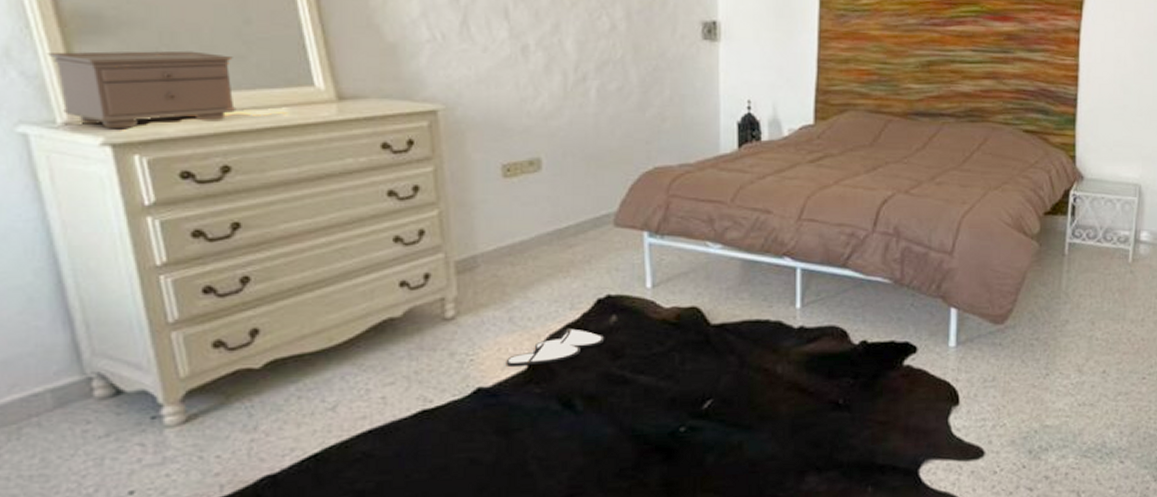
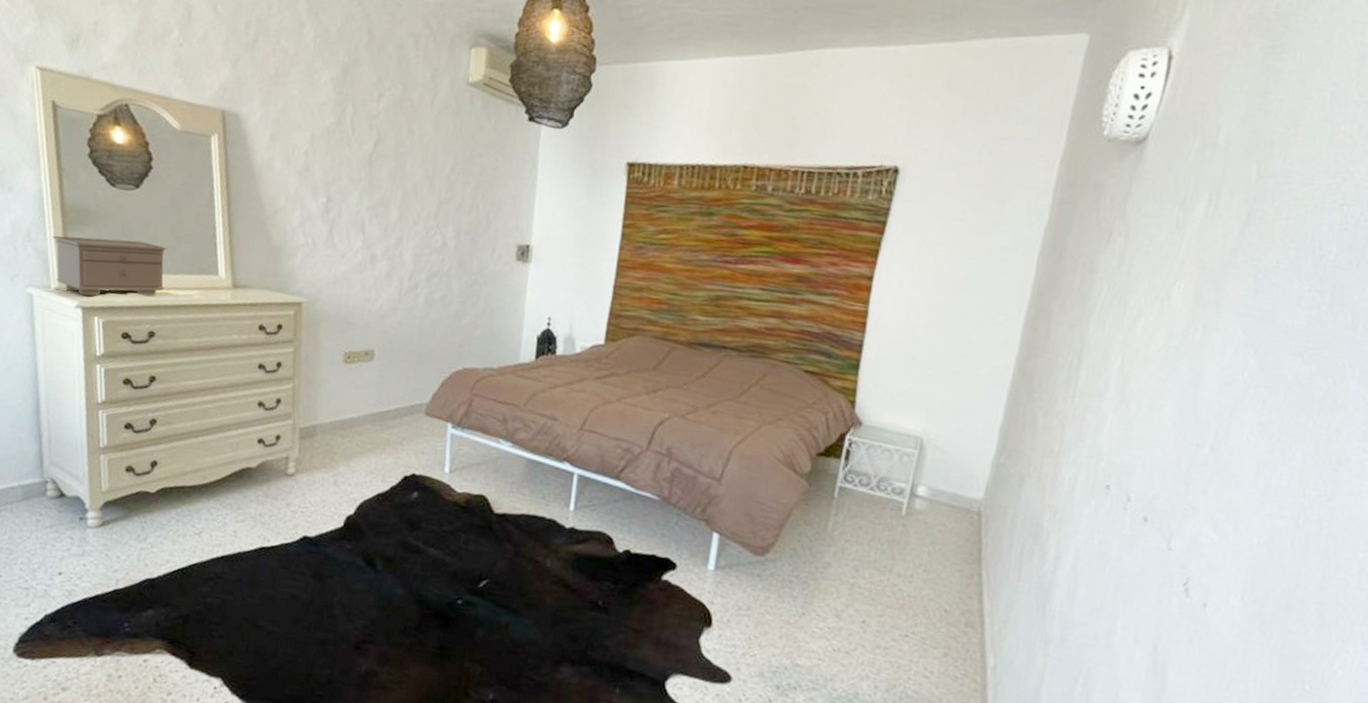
slippers: present [506,328,605,366] -> none [327,497,406,525]

